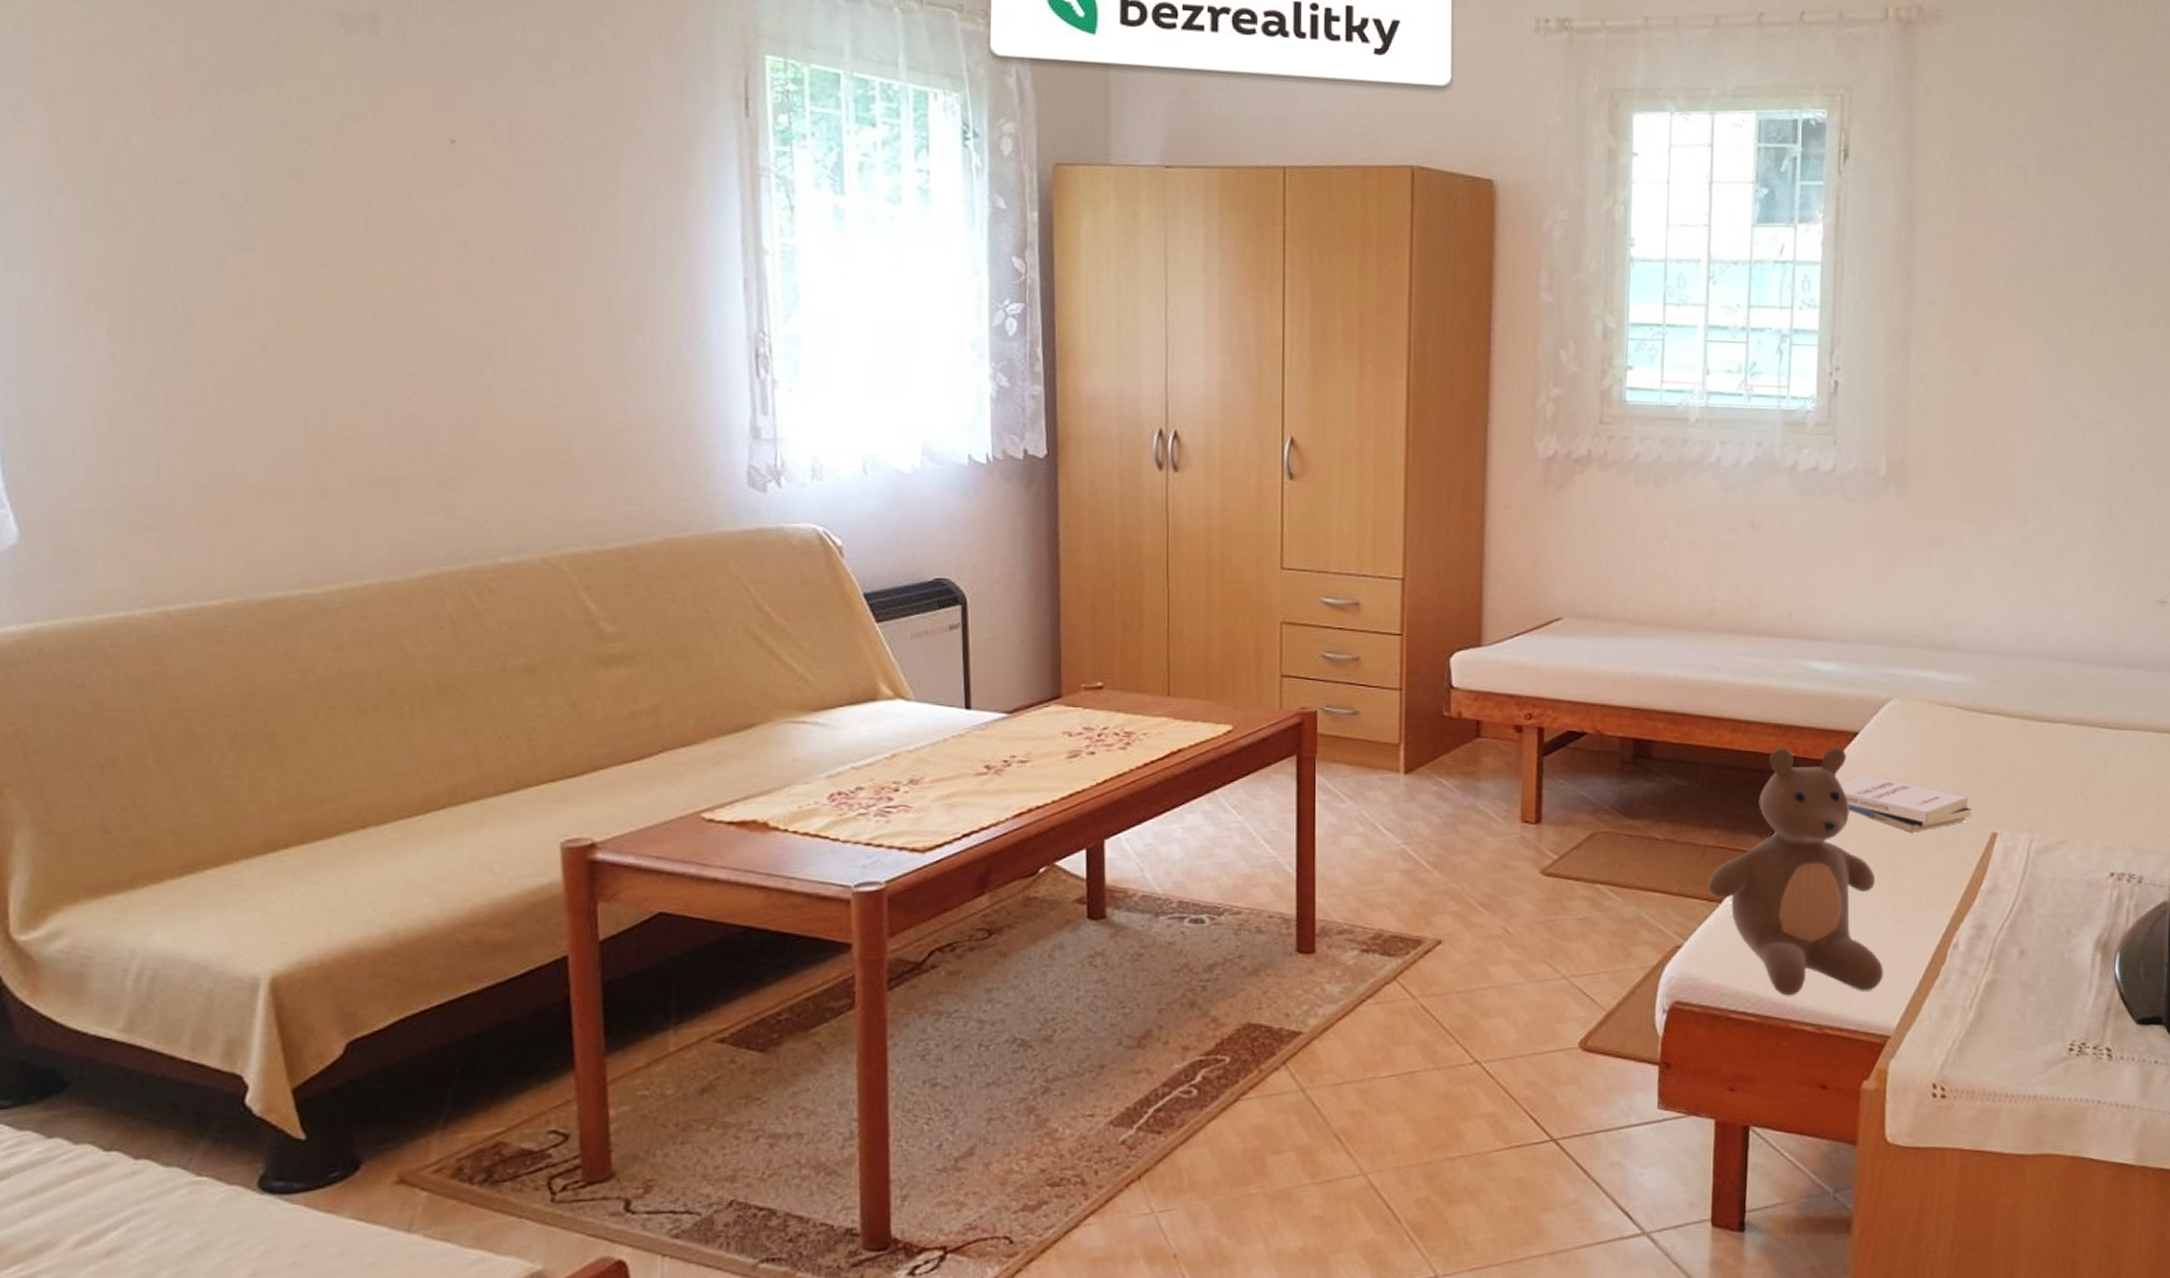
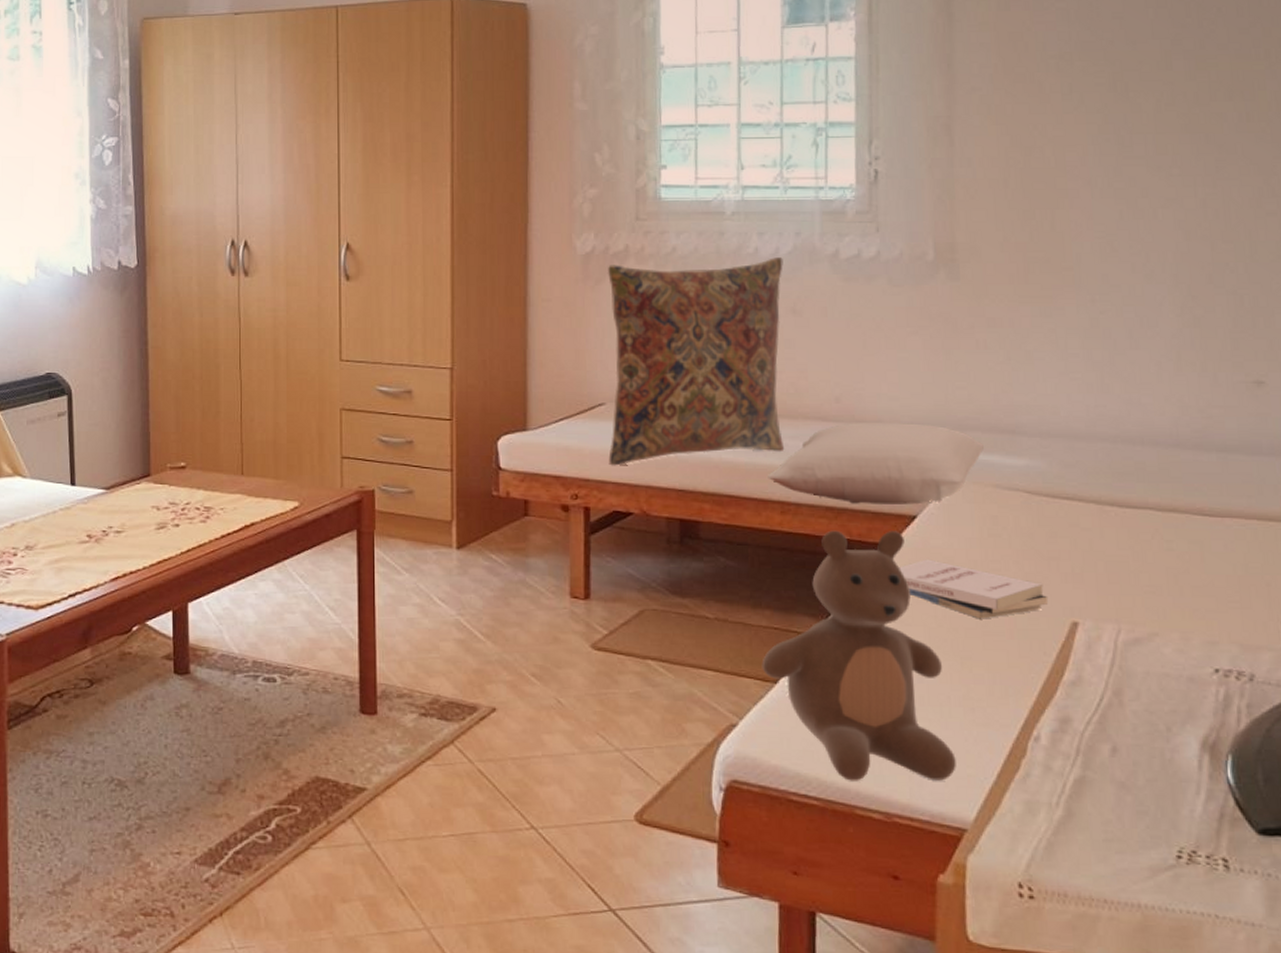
pillow: none [1564,467,1744,684] -> present [607,256,785,466]
pillow: none [1721,638,1922,721] -> present [768,422,984,505]

